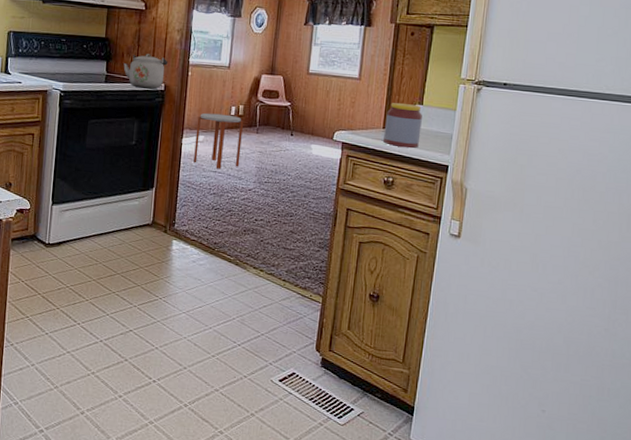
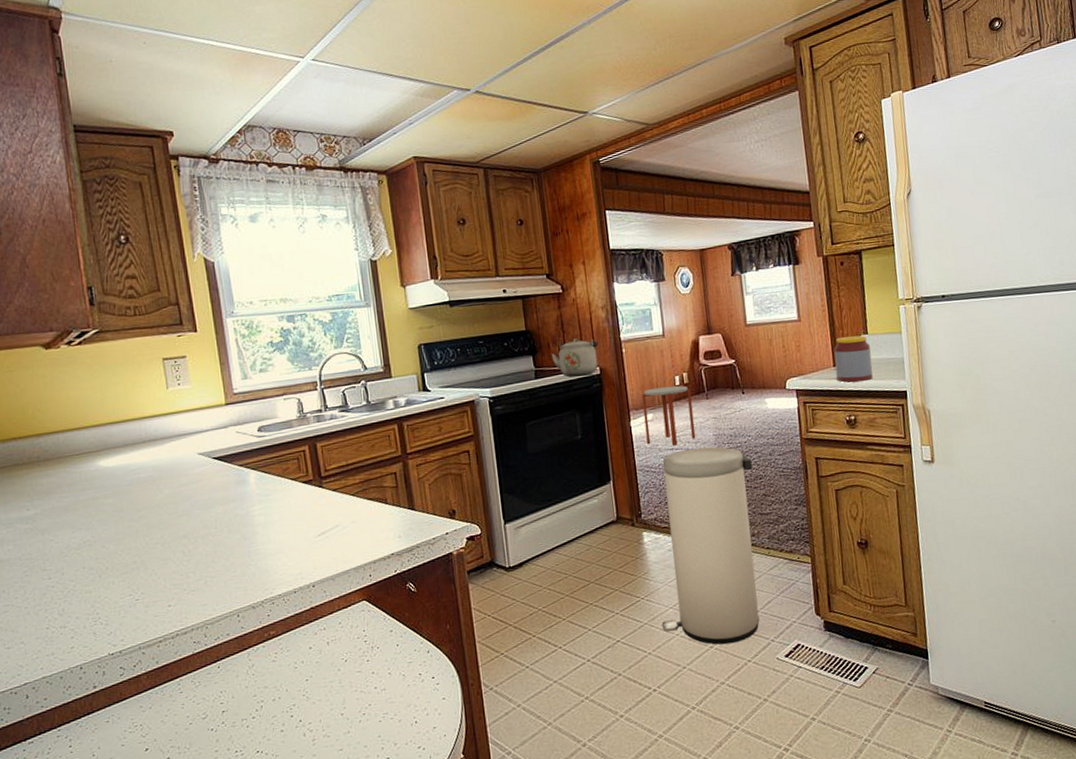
pedal bin: none [172,174,287,358] -> present [661,446,760,645]

